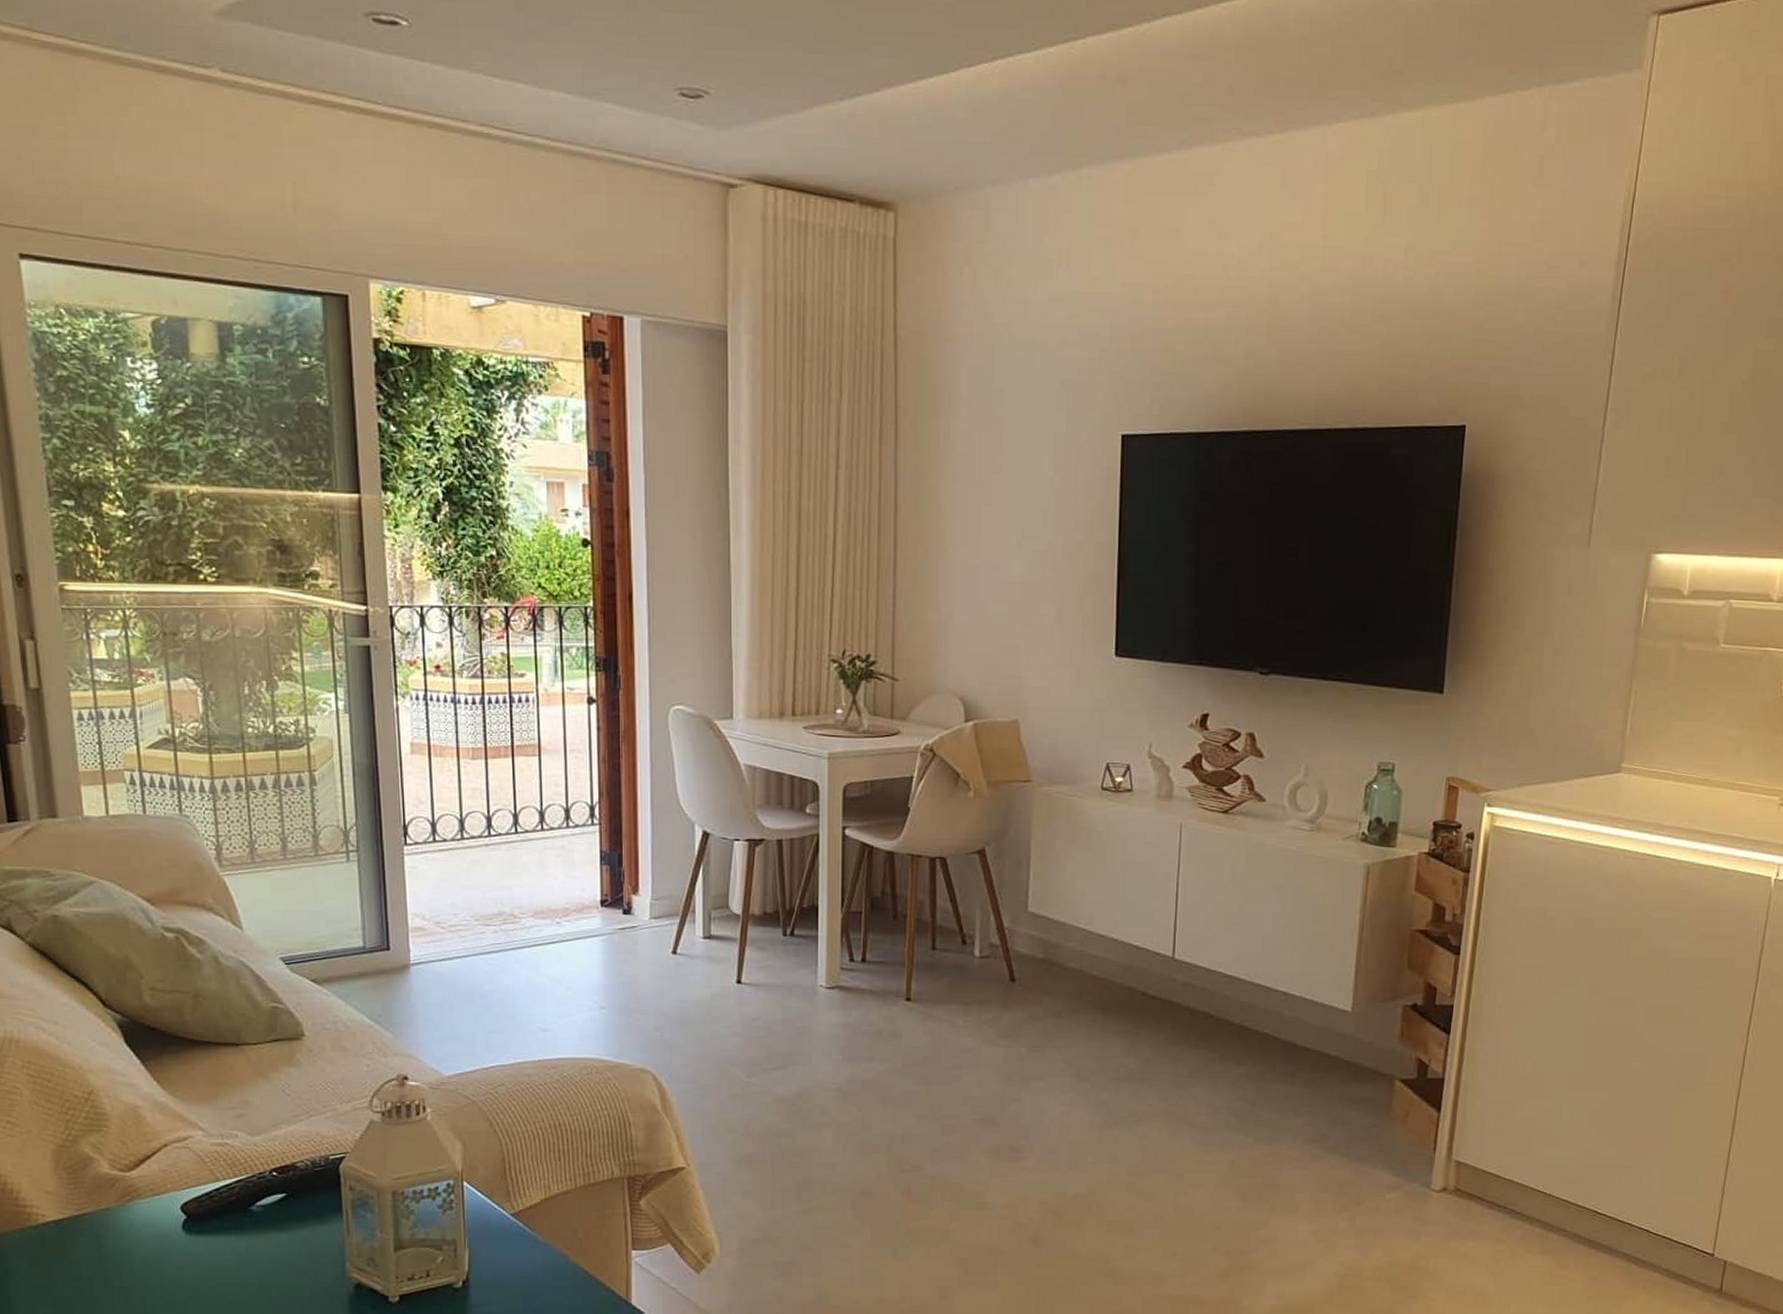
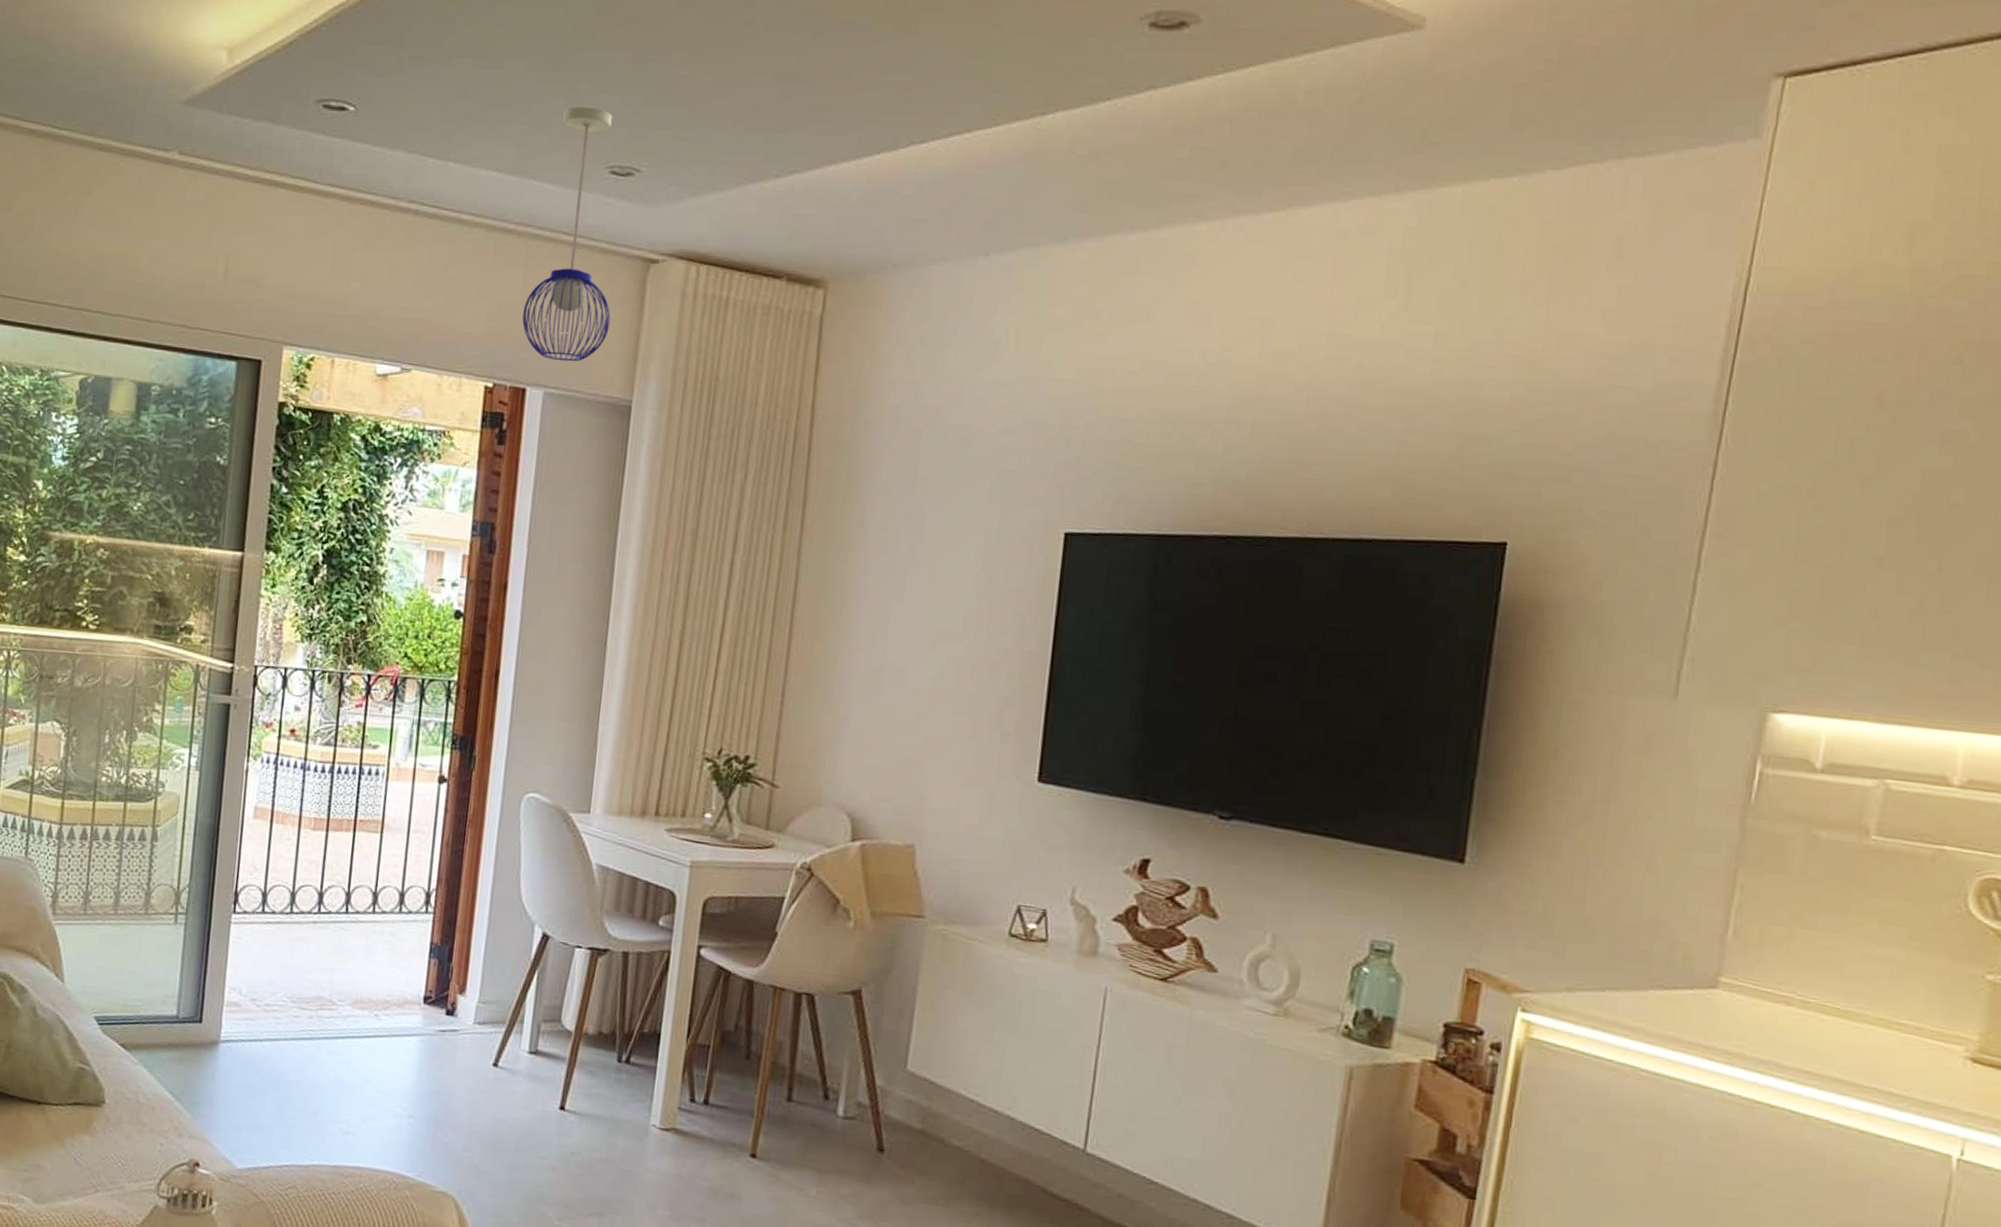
pendant light: none [611,24,697,289] -> present [522,106,612,362]

